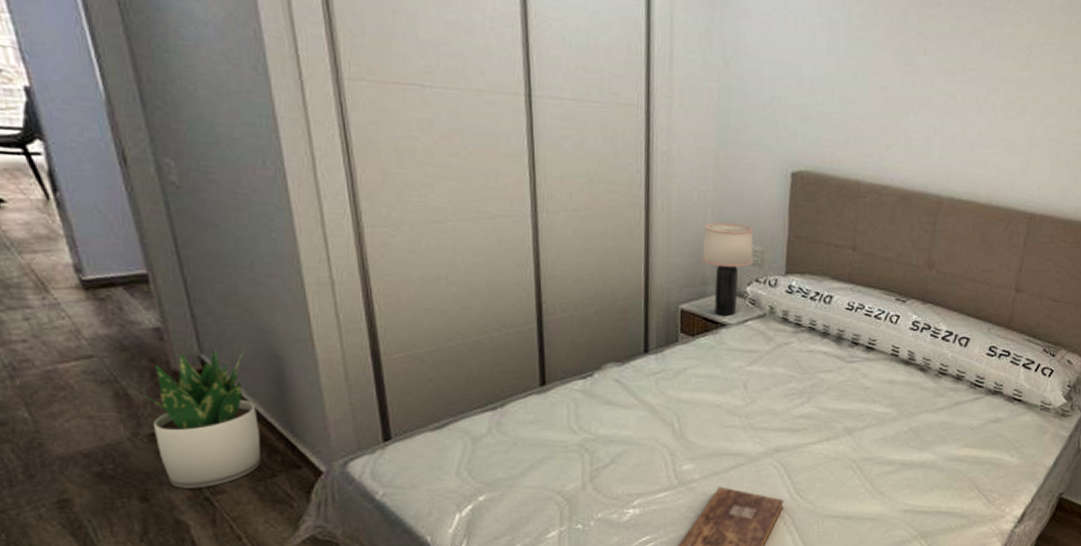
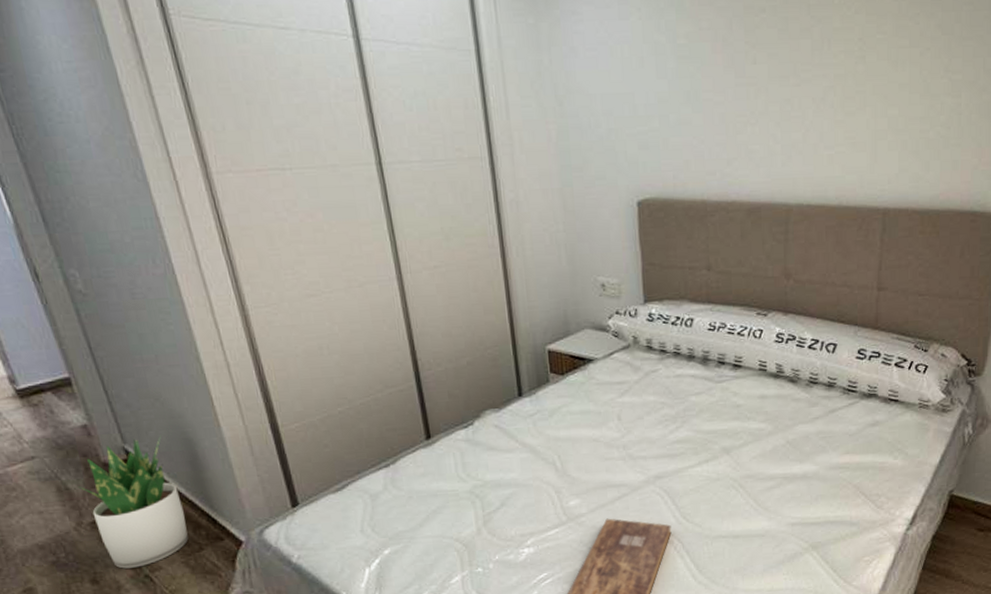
table lamp: present [702,222,754,316] -> none [560,259,612,352]

